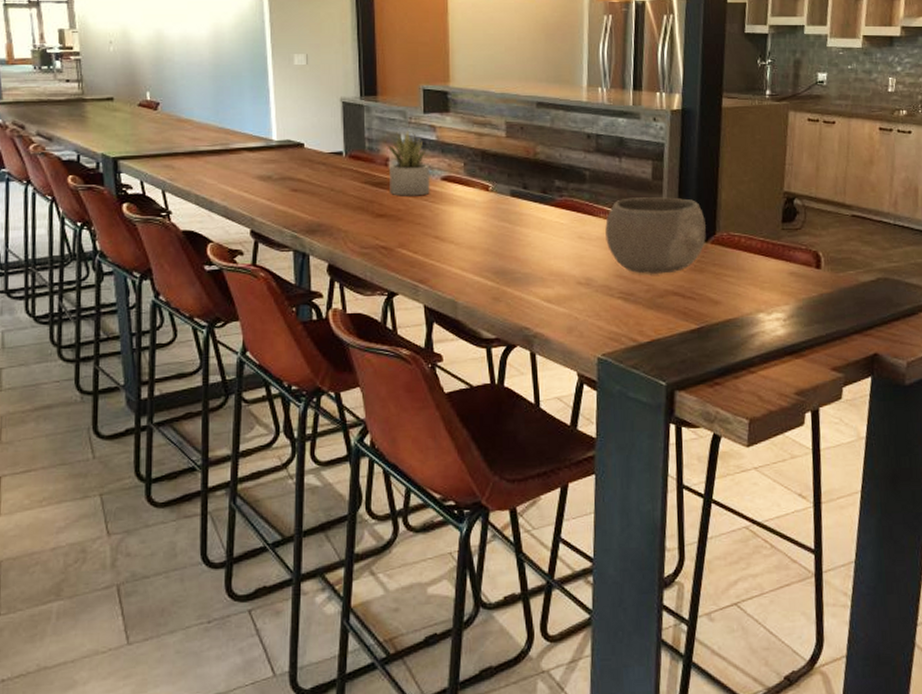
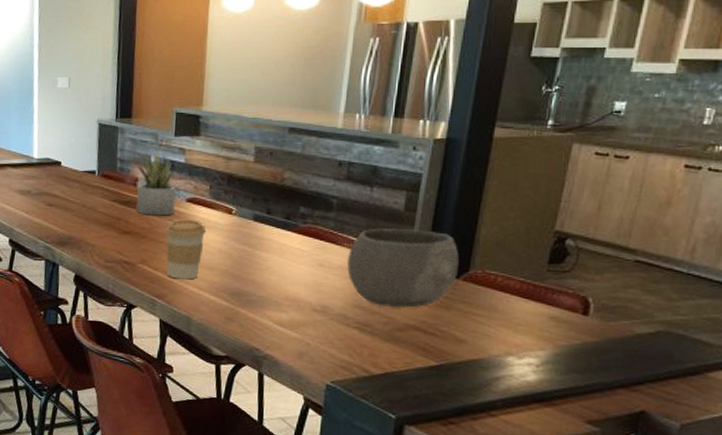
coffee cup: none [422,198,465,261] -> present [165,219,206,280]

